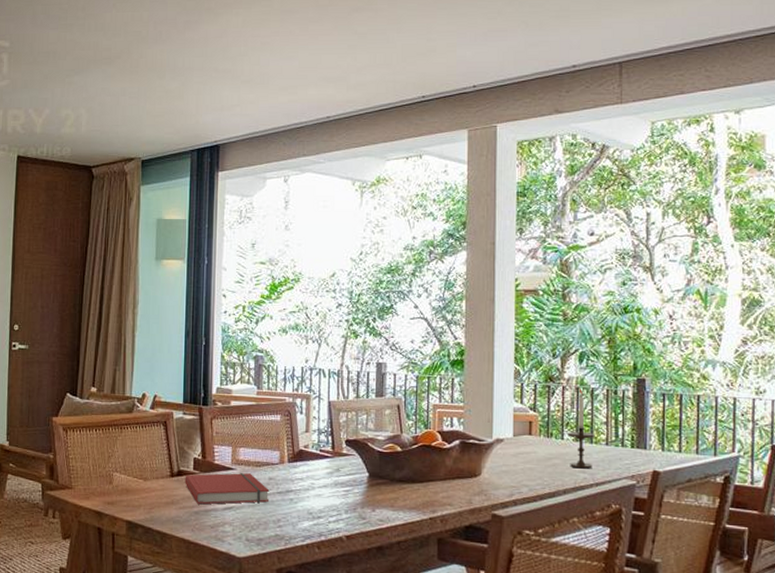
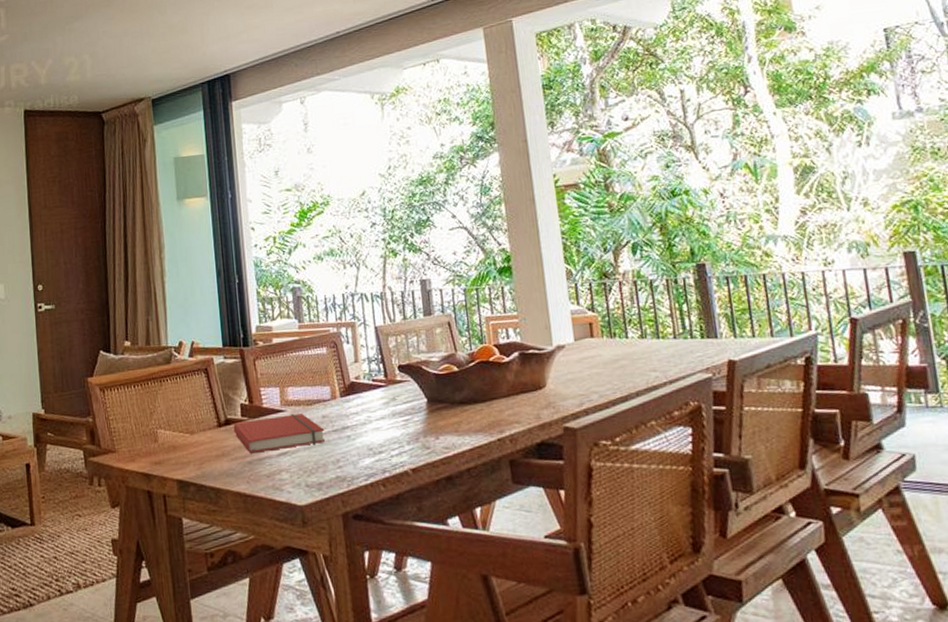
candlestick: present [567,387,594,469] -> none [631,280,663,368]

